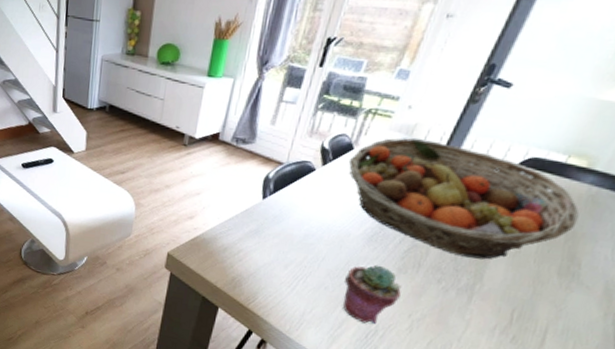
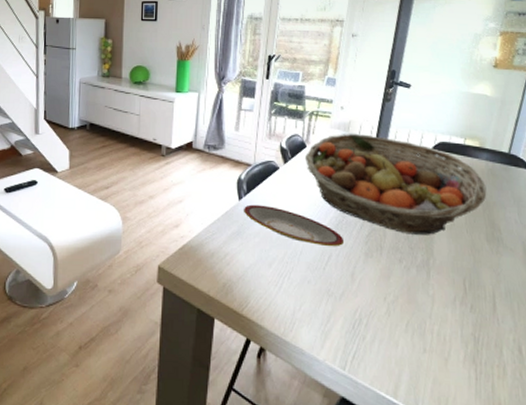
plate: none [266,204,377,258] -> present [244,204,345,247]
potted succulent: present [343,265,402,324] -> none [324,252,373,314]

